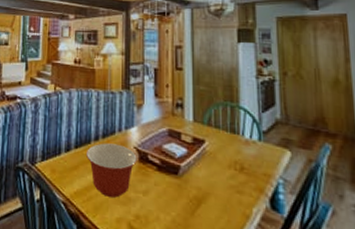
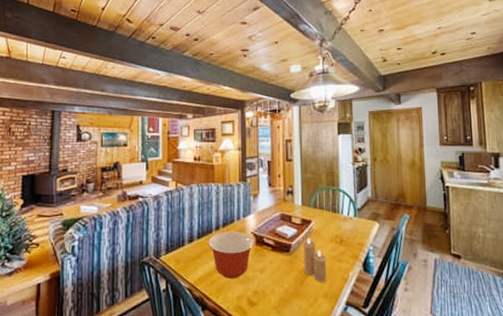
candle: none [194,160,224,216] -> present [303,237,327,282]

